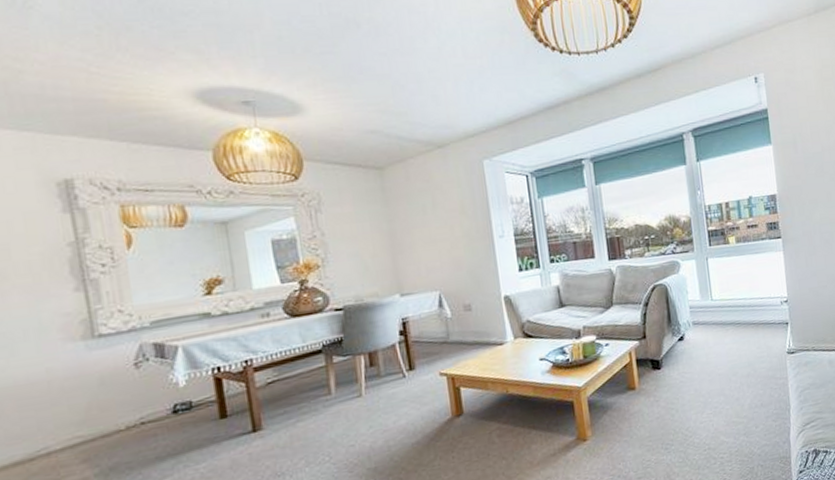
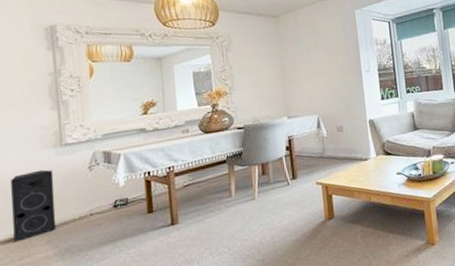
speaker: none [22,368,95,463] -> present [9,169,57,242]

